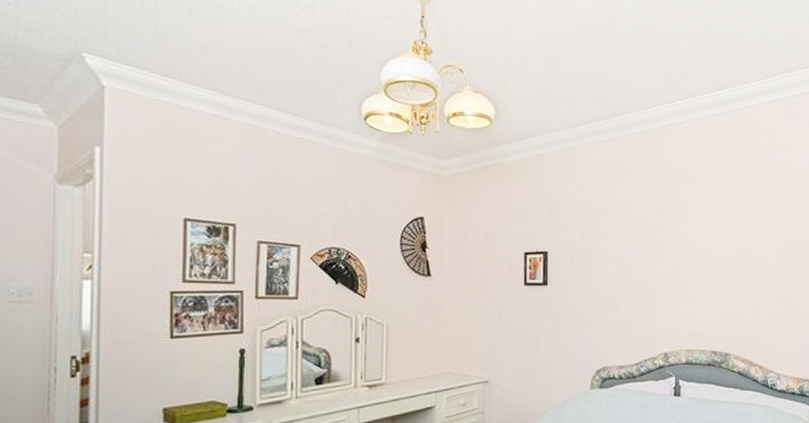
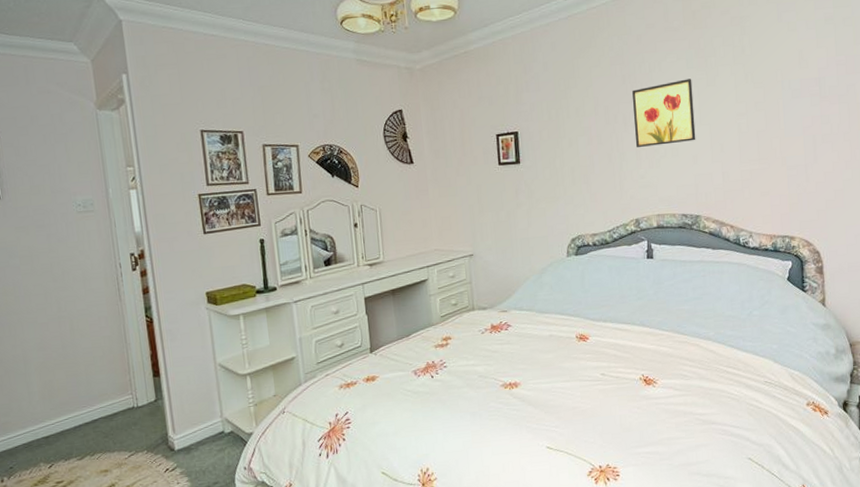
wall art: none [667,214,729,278] -> present [632,79,696,147]

